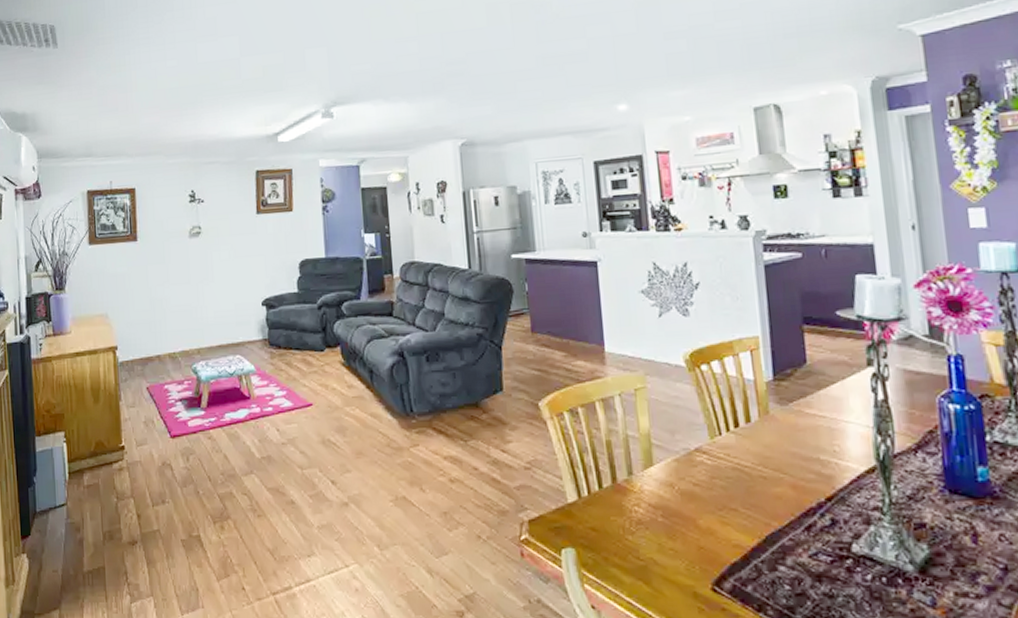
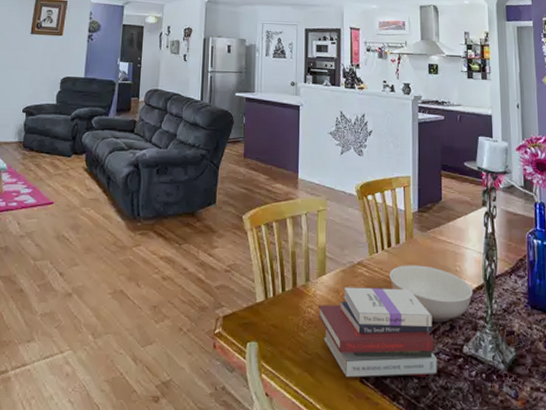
books: none [648,477,817,586] -> present [318,287,437,378]
bowl: none [739,447,861,517] -> present [389,265,473,323]

